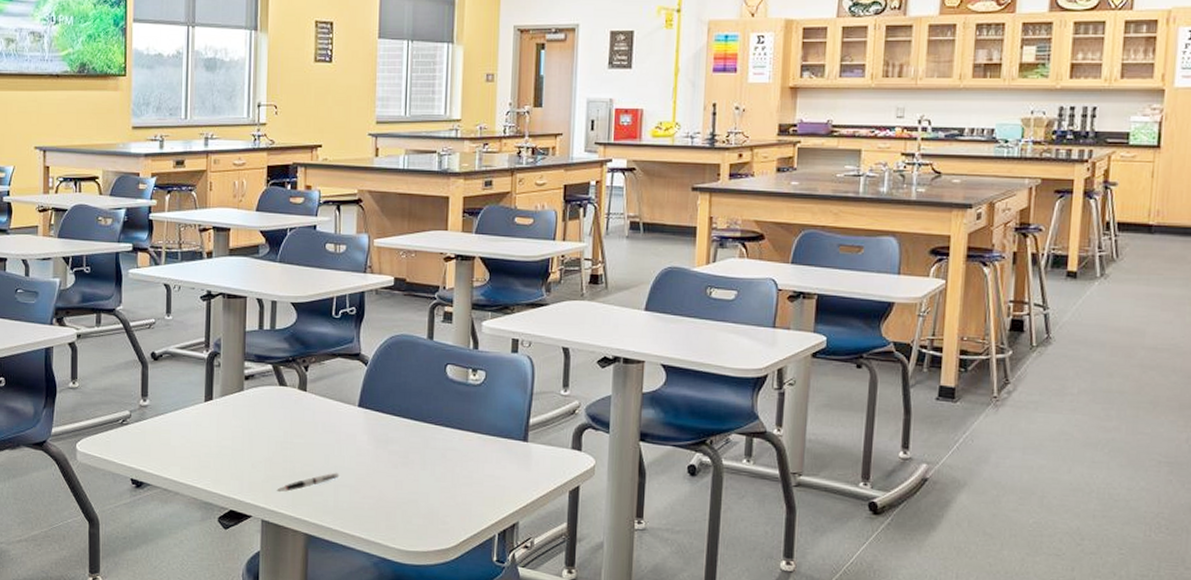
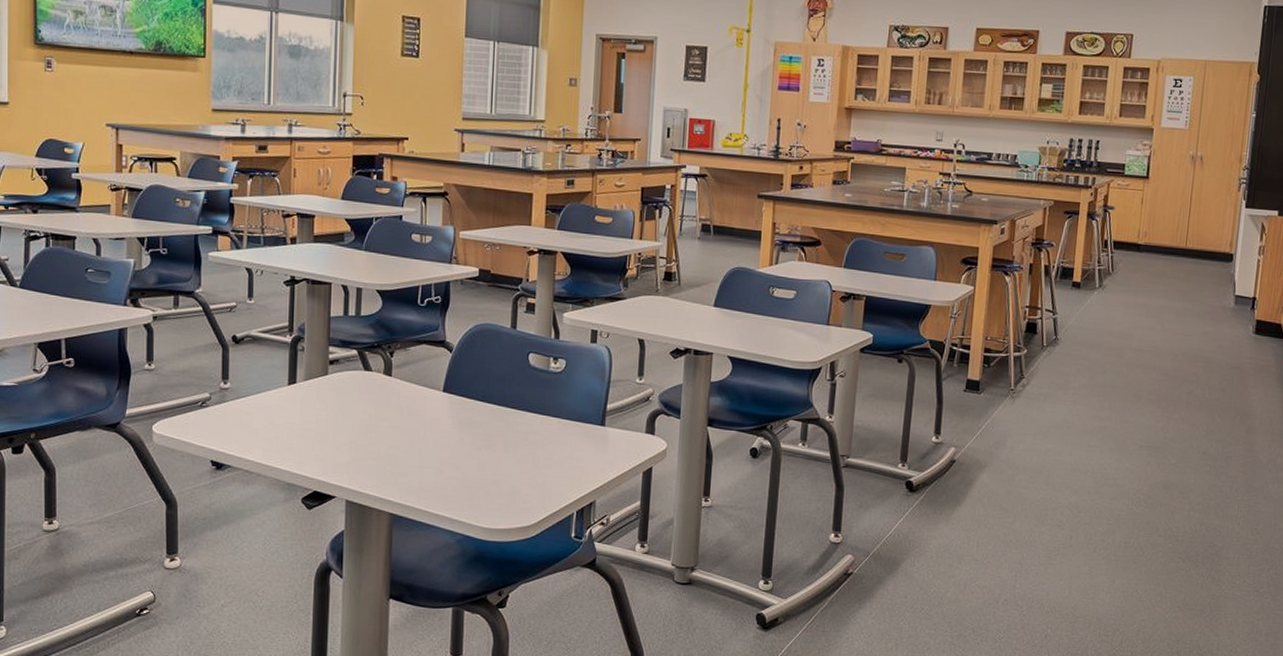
pen: present [277,472,340,492] -> none [361,454,424,473]

